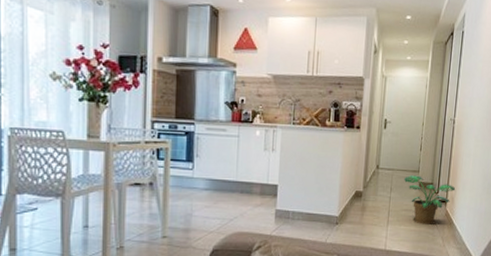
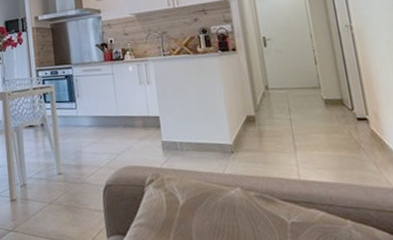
potted plant: present [403,175,456,224] -> none [302,92,377,148]

